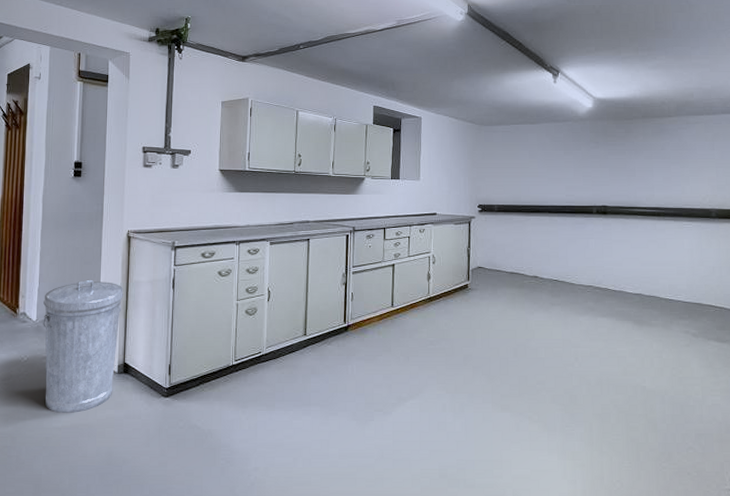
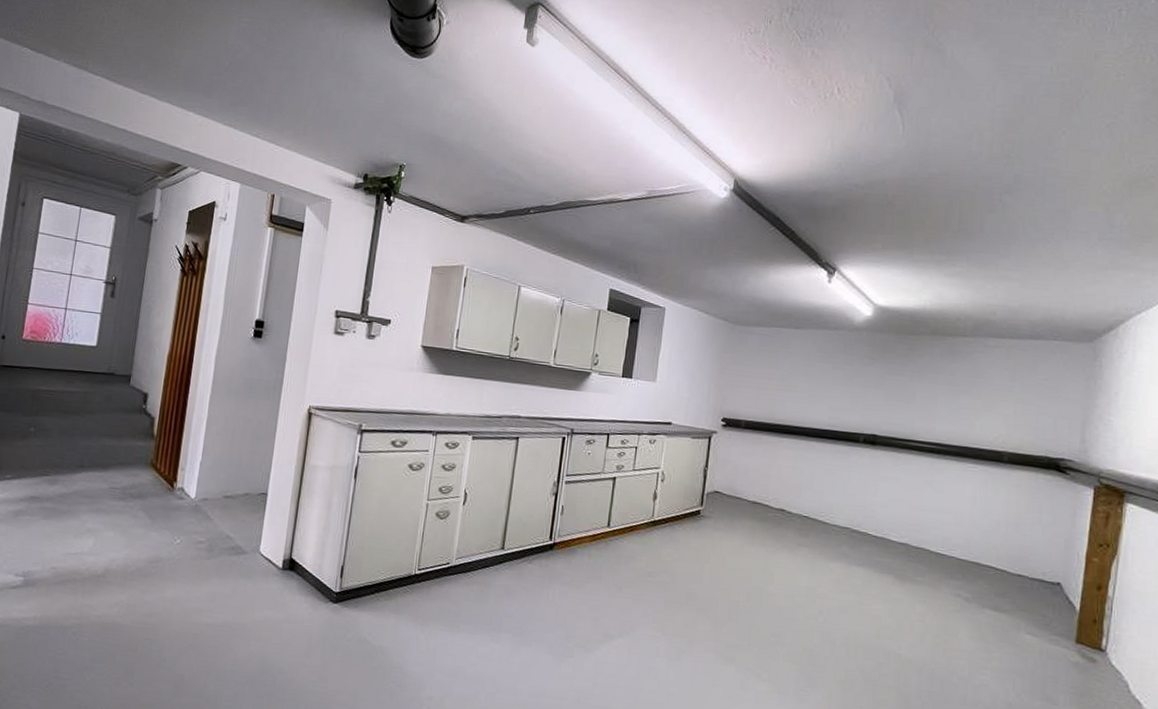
trash can: present [43,279,123,413] -> none [196,457,298,610]

